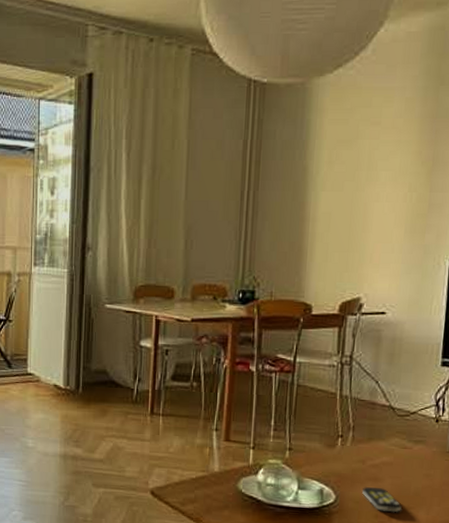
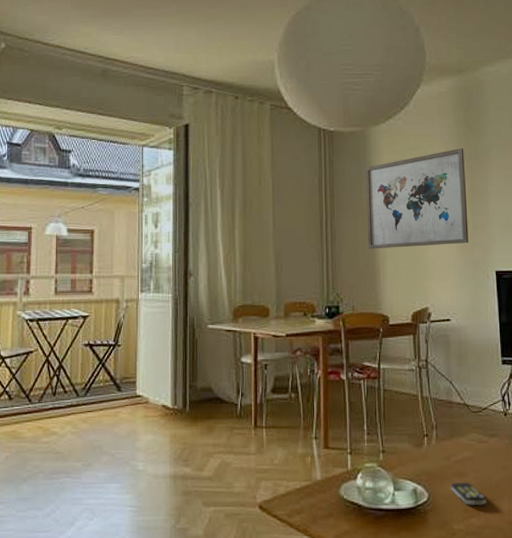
wall art: none [295,106,431,228] -> present [365,148,469,250]

